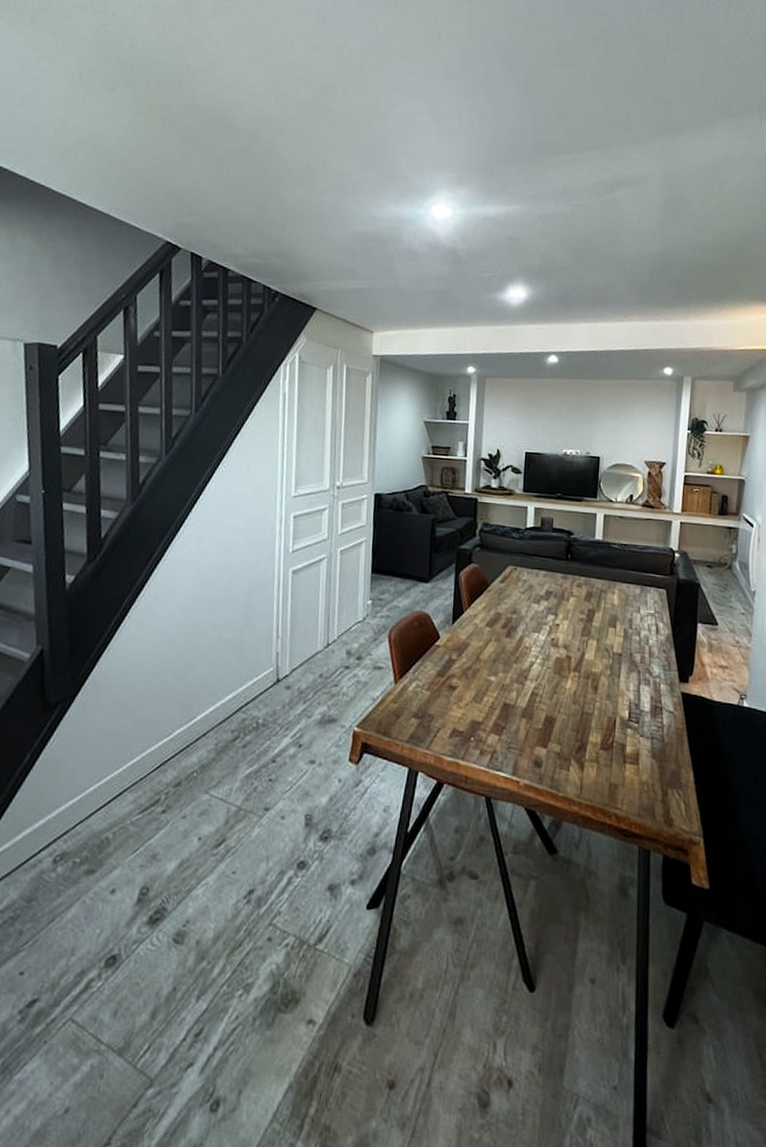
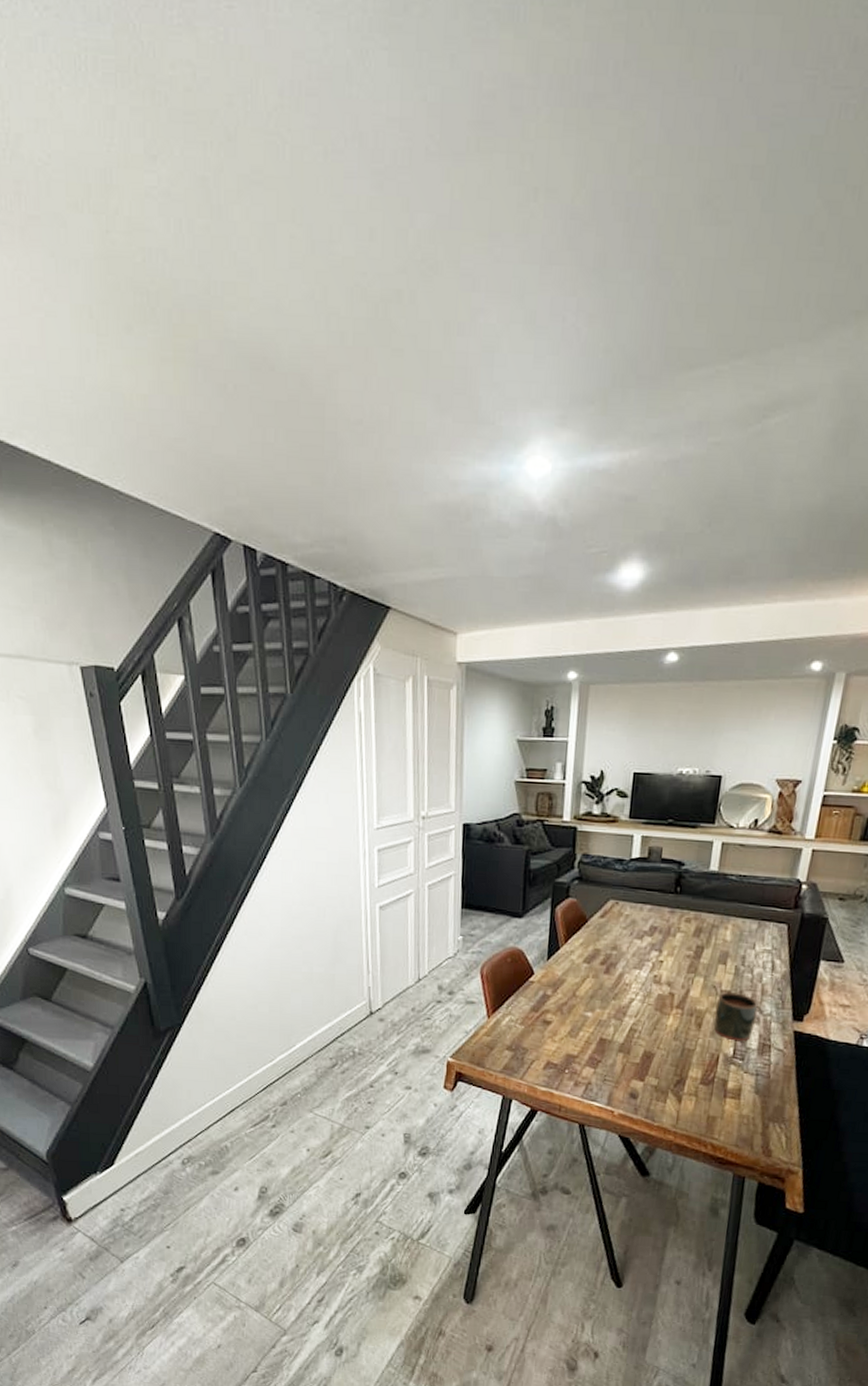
mug: none [609,655,647,704] -> present [714,992,758,1042]

